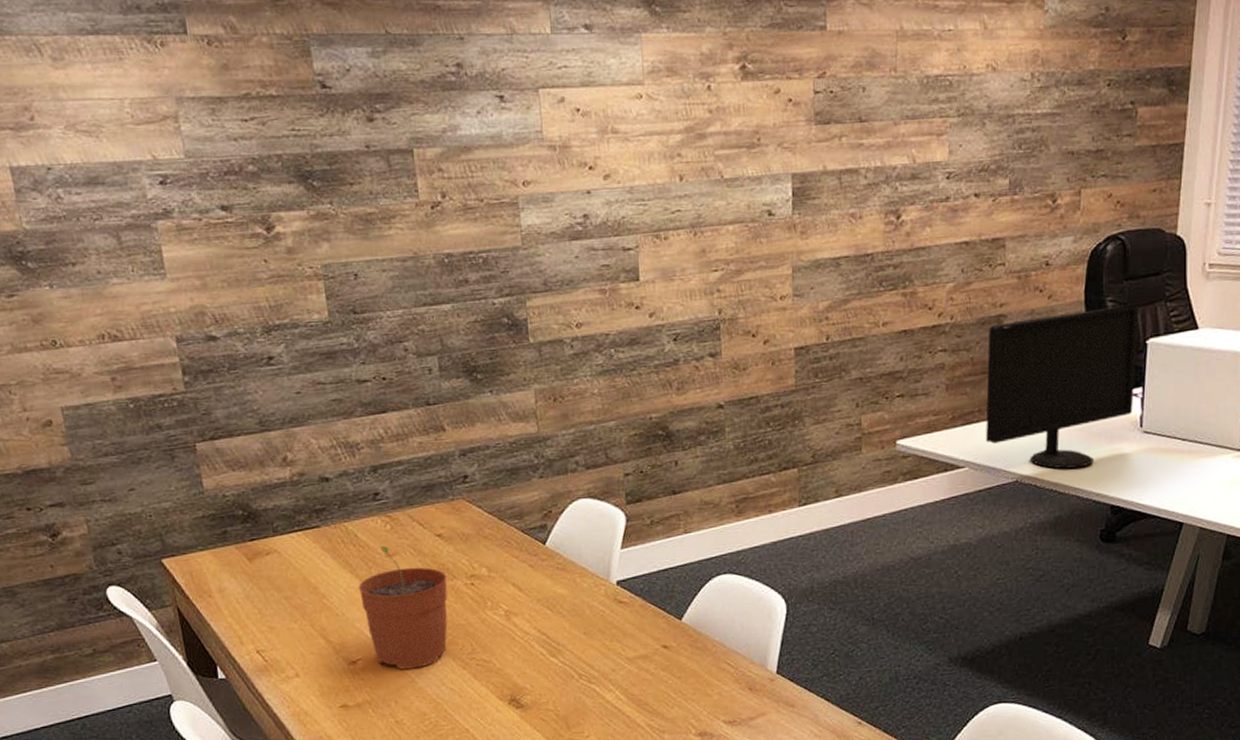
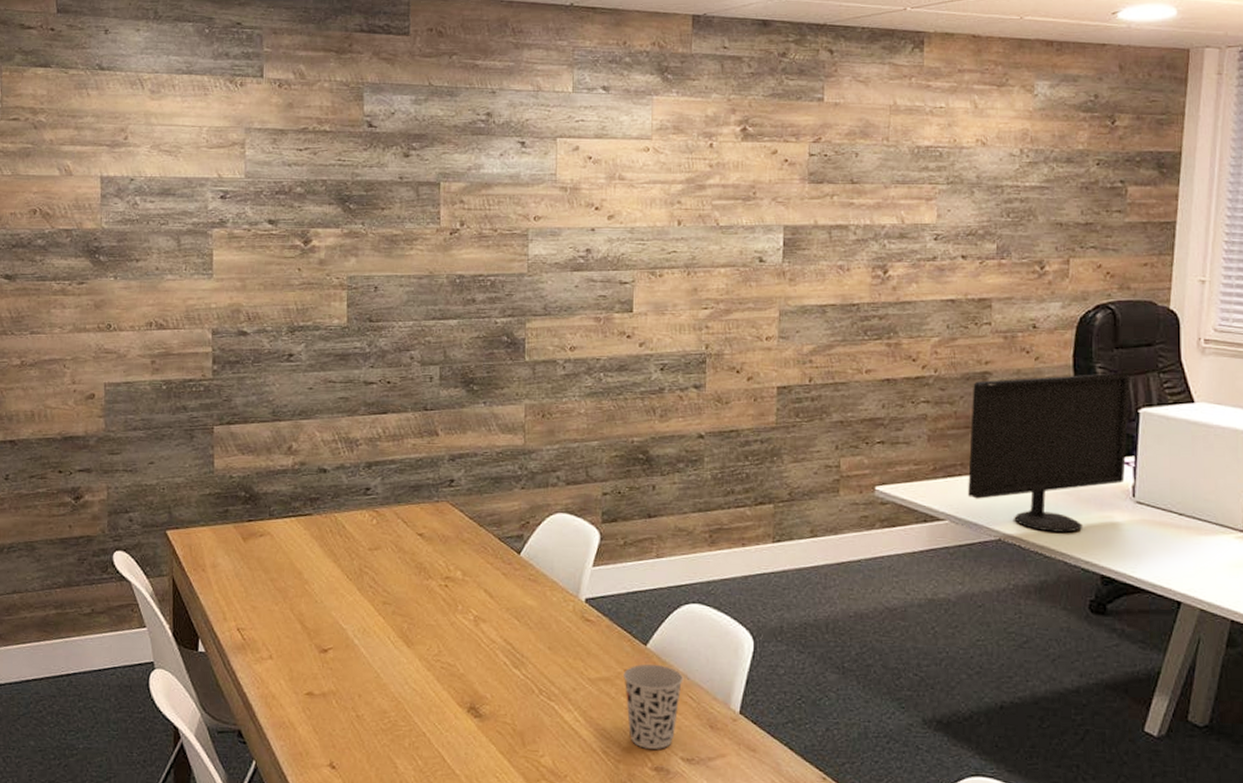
plant pot: present [358,545,448,670] -> none [339,539,423,664]
cup: none [661,636,720,717] -> present [623,663,683,749]

